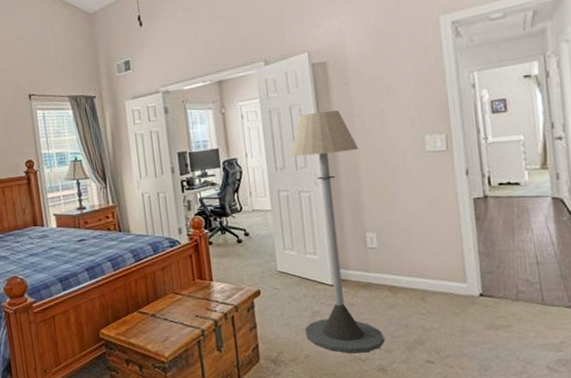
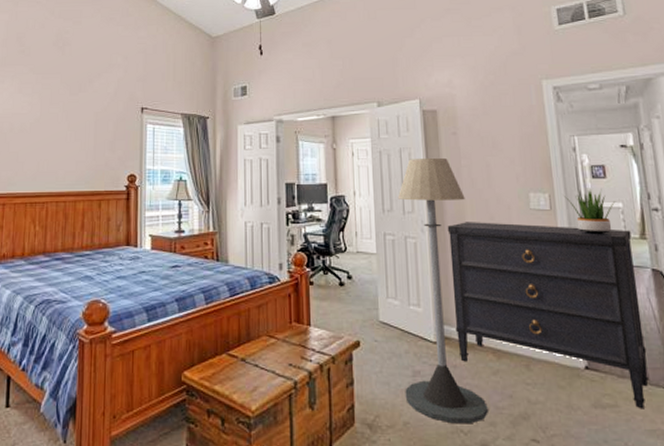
dresser: none [341,161,543,327] -> present [447,222,649,409]
potted plant: none [462,123,517,170] -> present [564,188,616,234]

